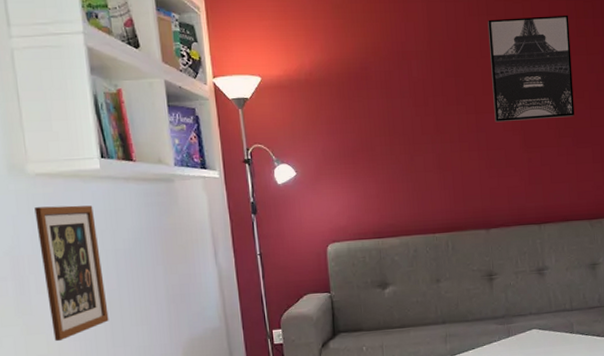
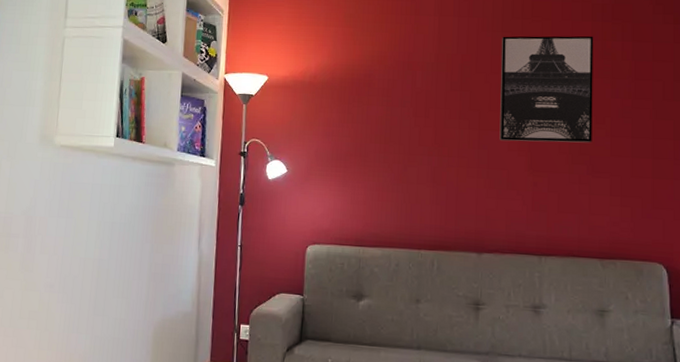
picture frame: present [34,205,109,342] -> none [46,175,101,301]

